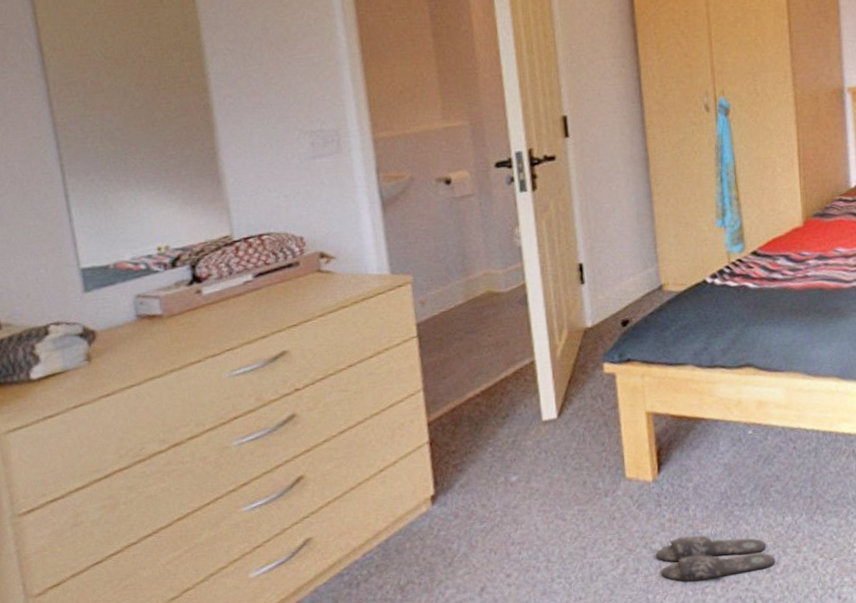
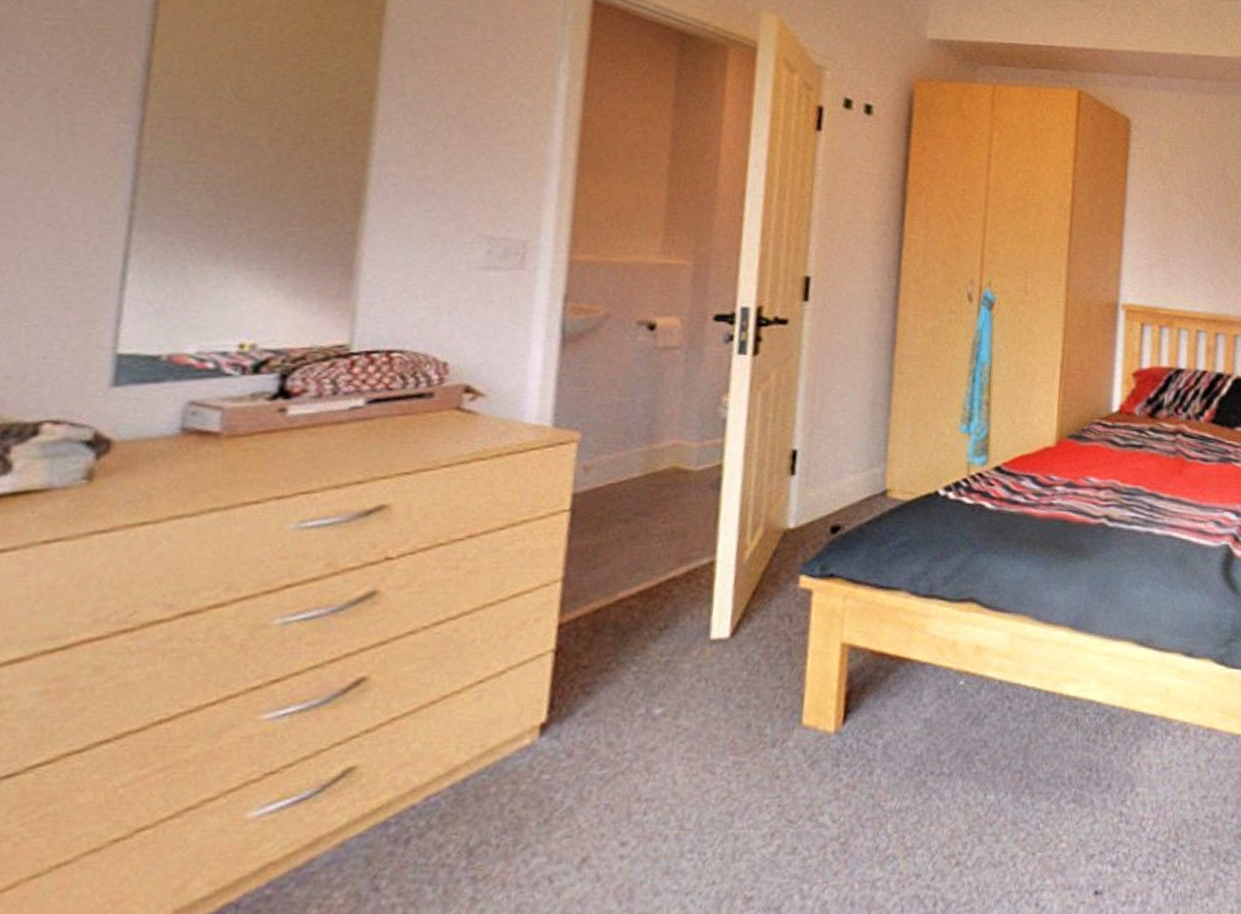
slippers: present [656,535,776,582] -> none [822,808,968,871]

